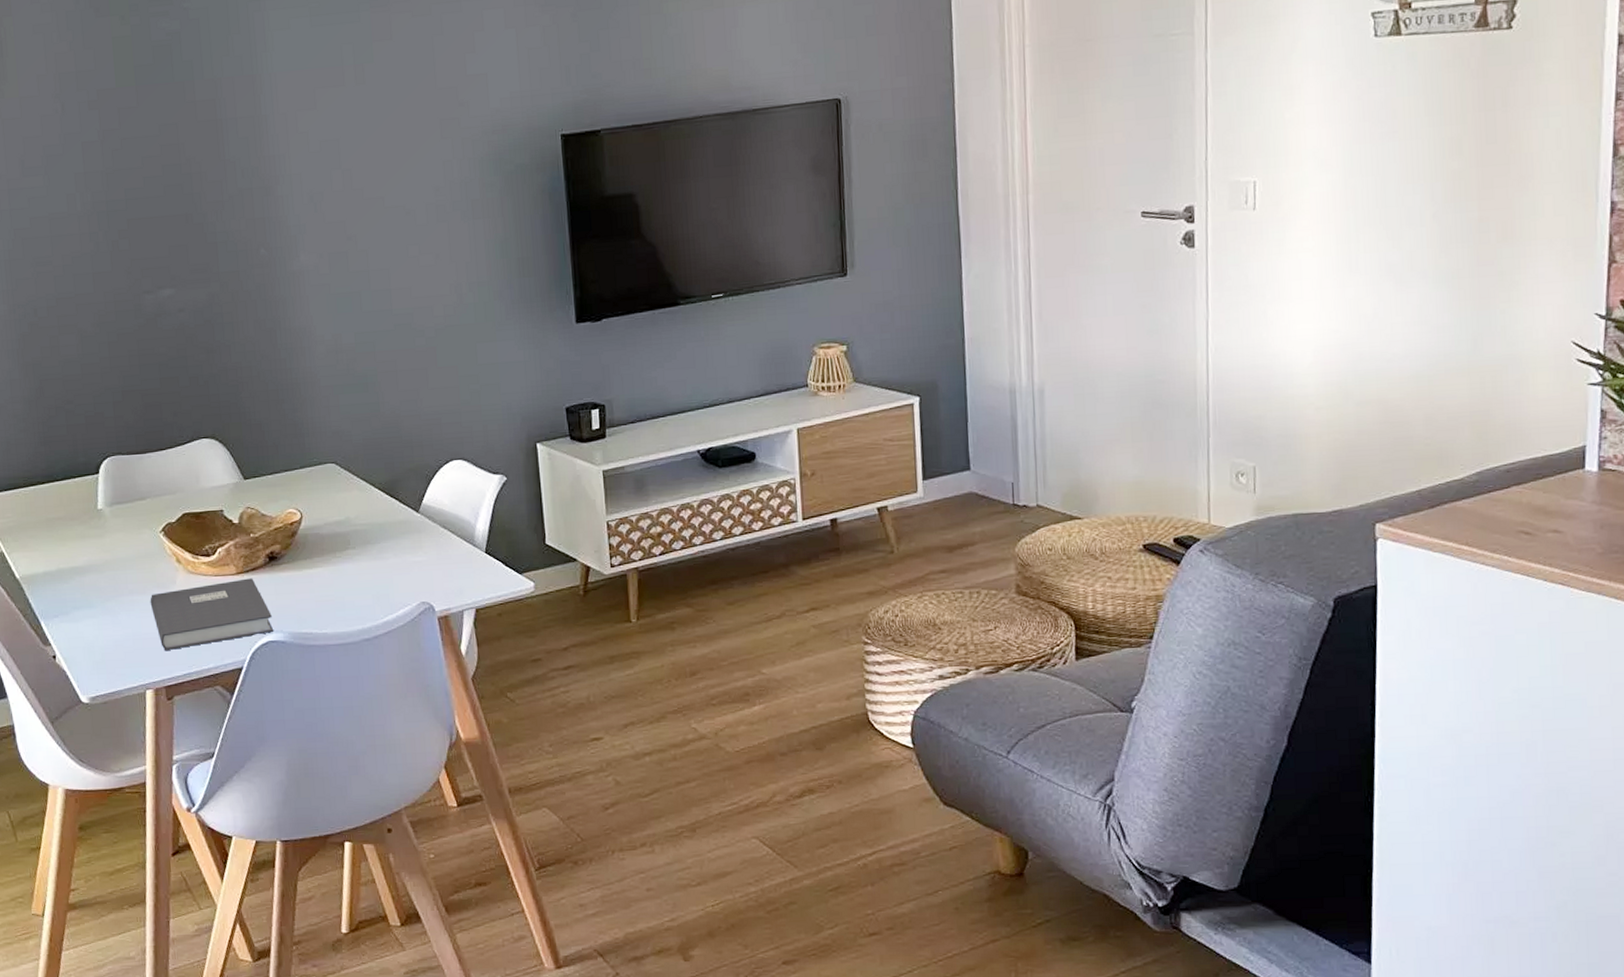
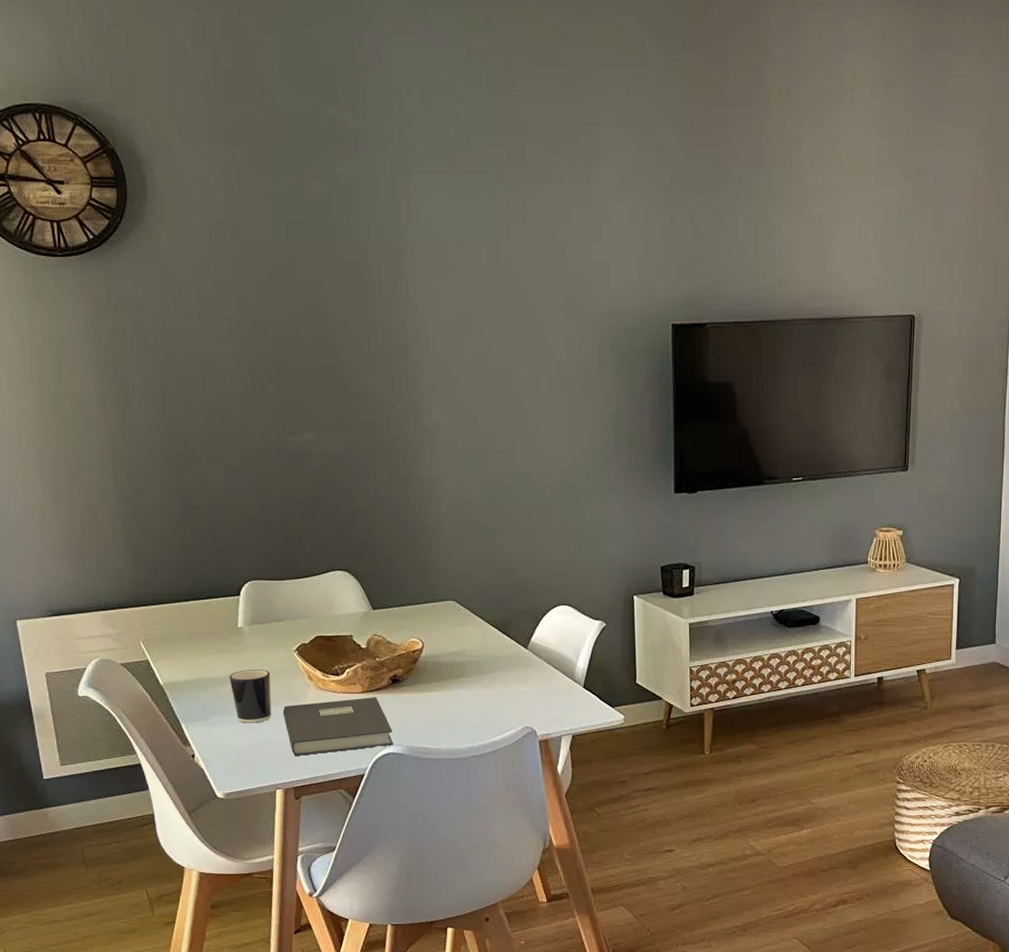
mug: none [90,555,138,617] -> present [229,670,272,723]

